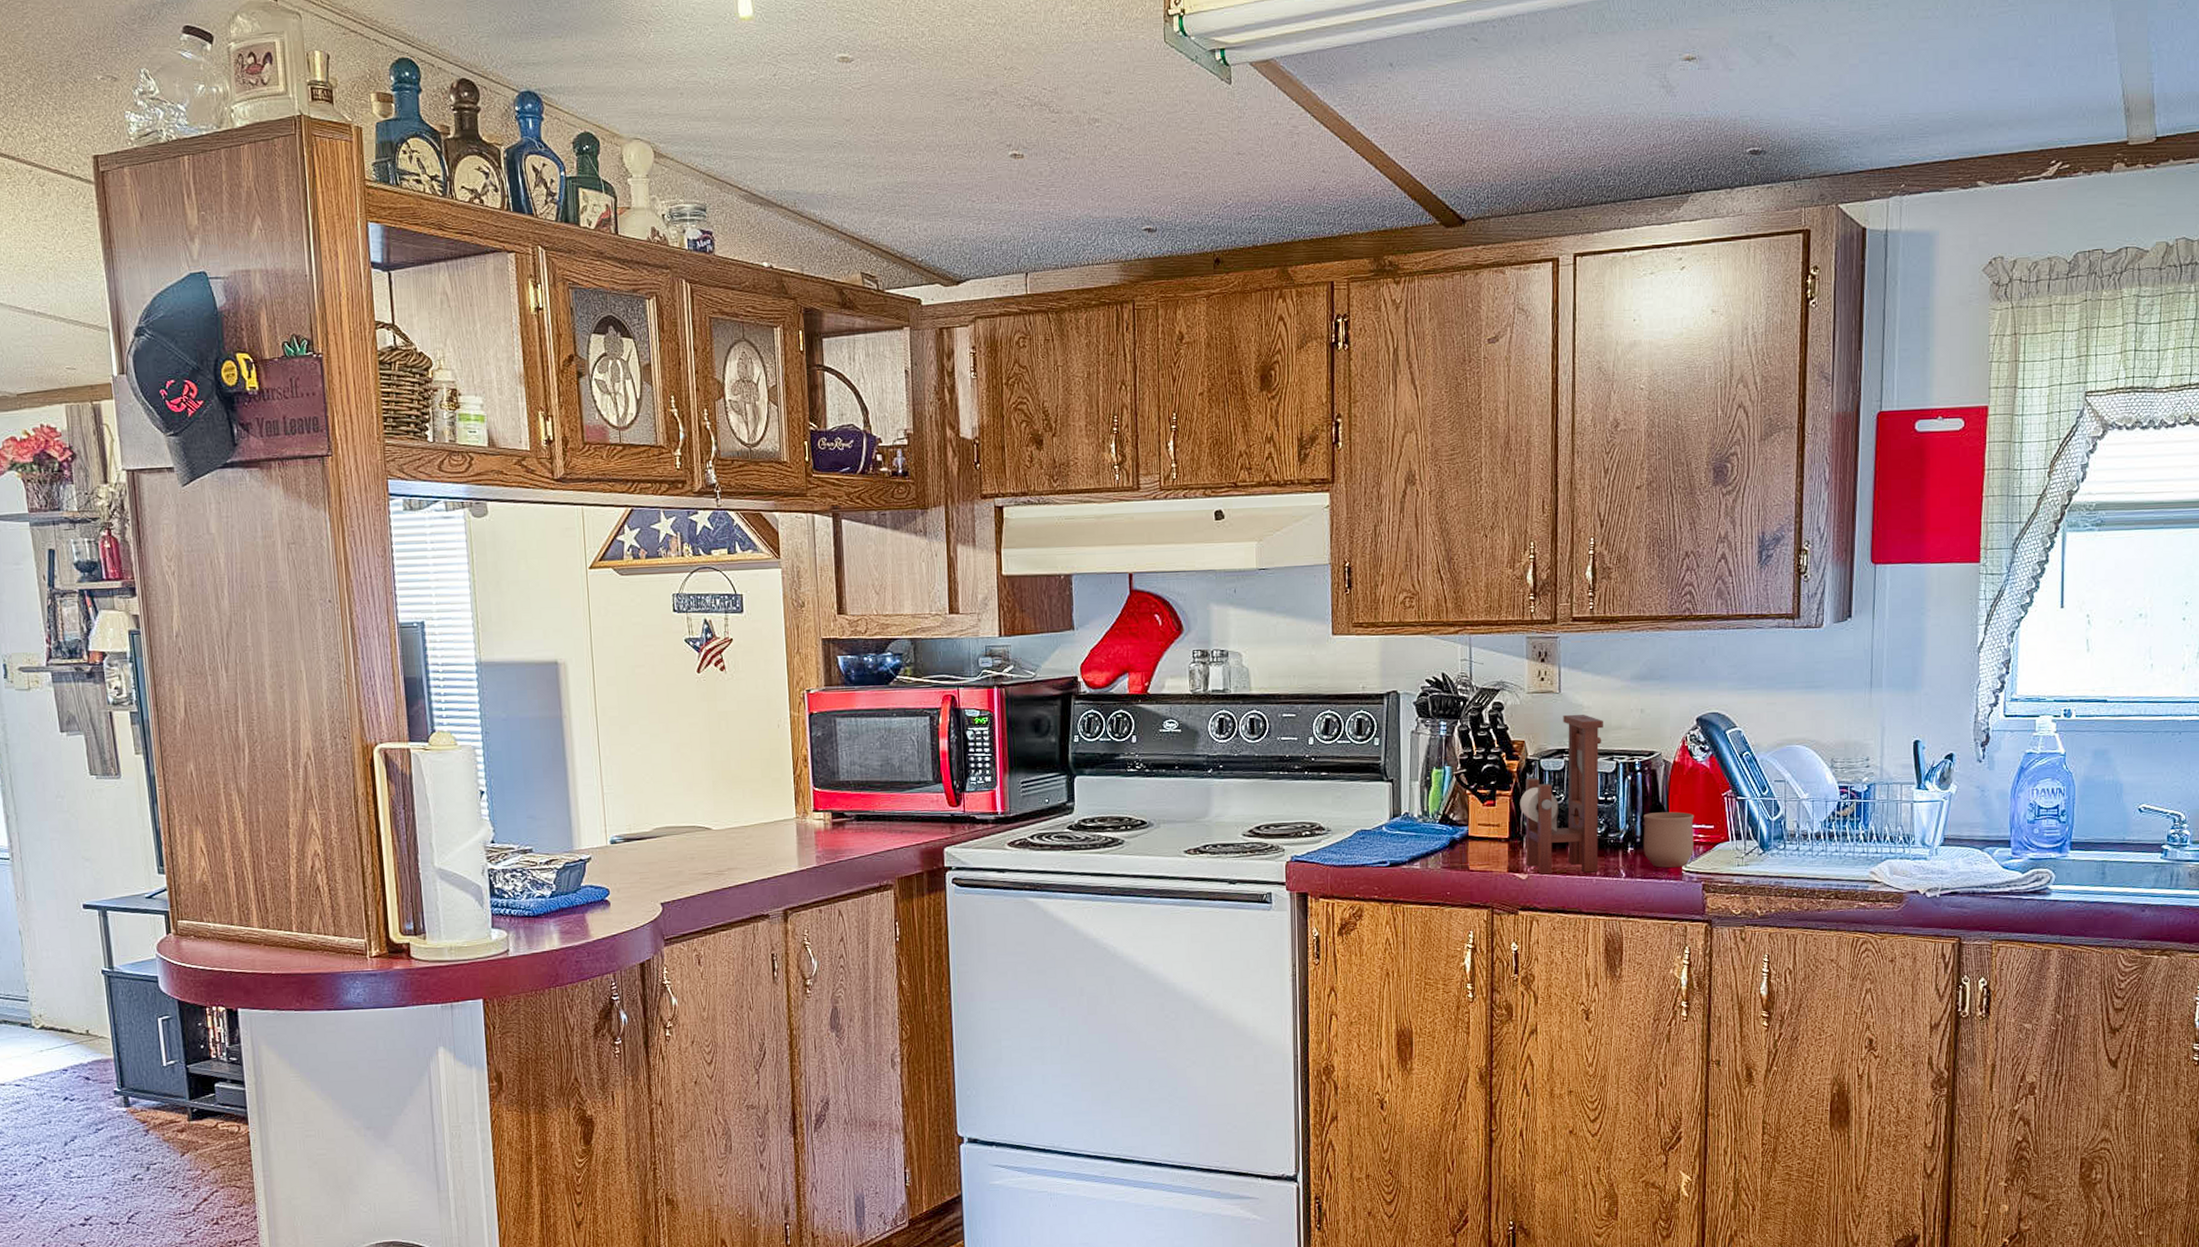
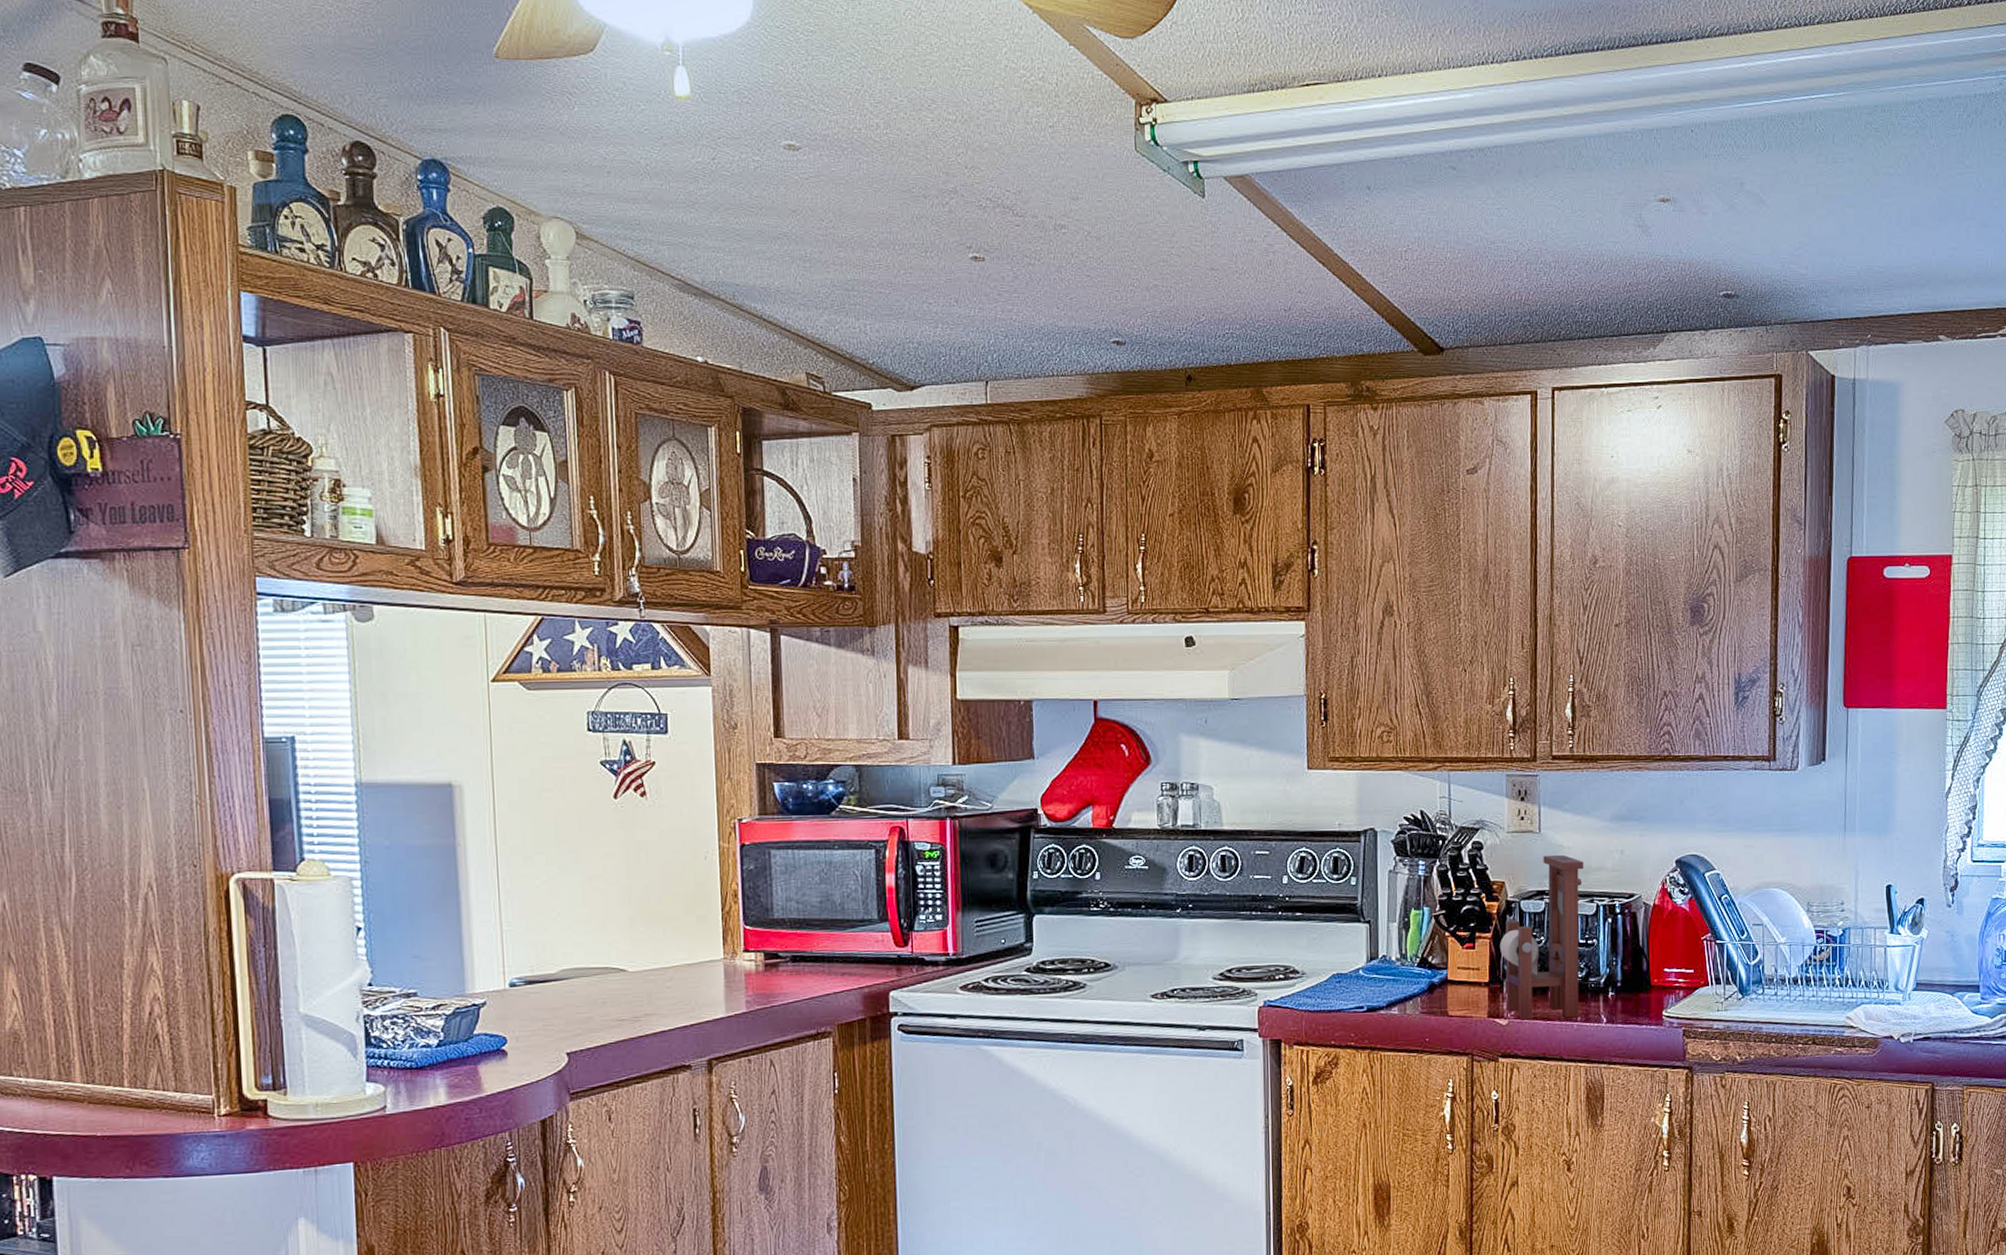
mug: present [1643,811,1694,868] -> none [1624,955,1674,1013]

